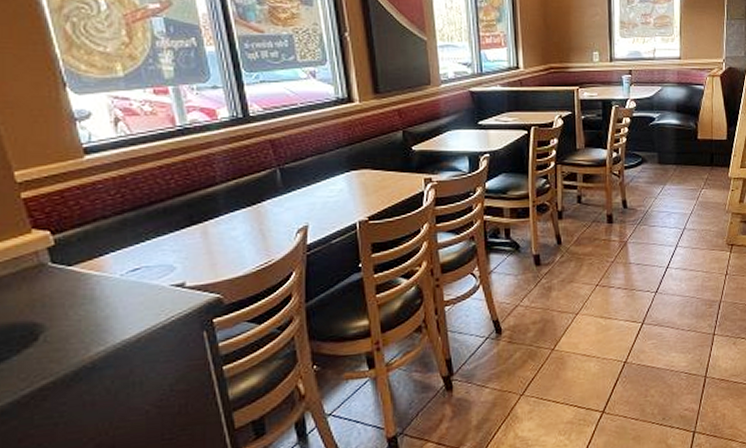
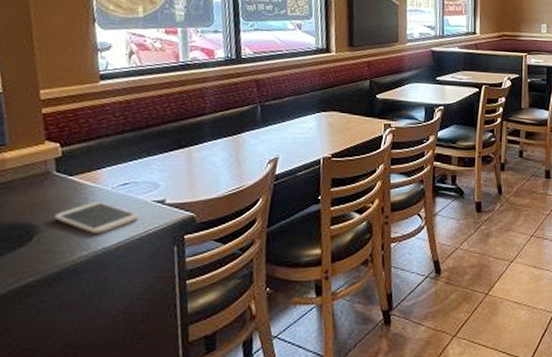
smartphone: none [59,291,159,326] -> present [54,202,140,233]

